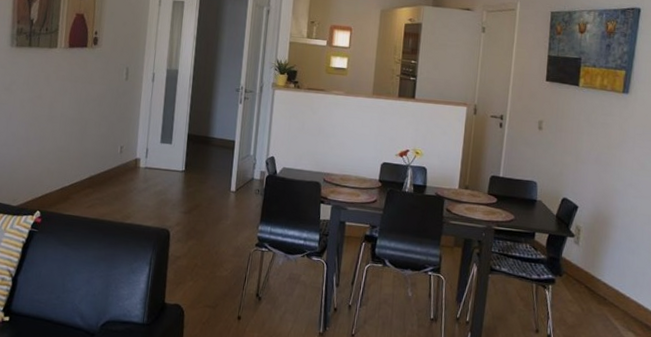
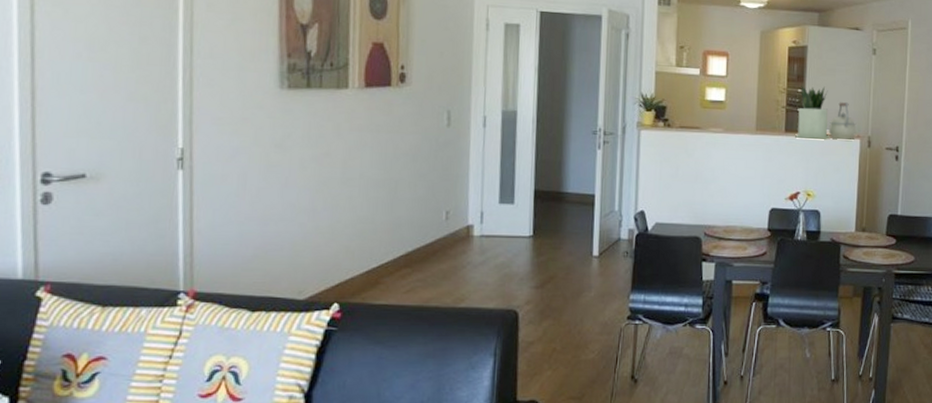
planter: none [407,58,439,106] -> present [795,86,830,140]
kettle: none [438,73,464,108] -> present [829,102,857,141]

